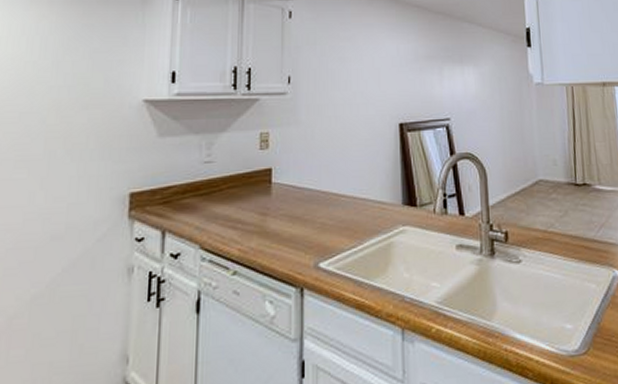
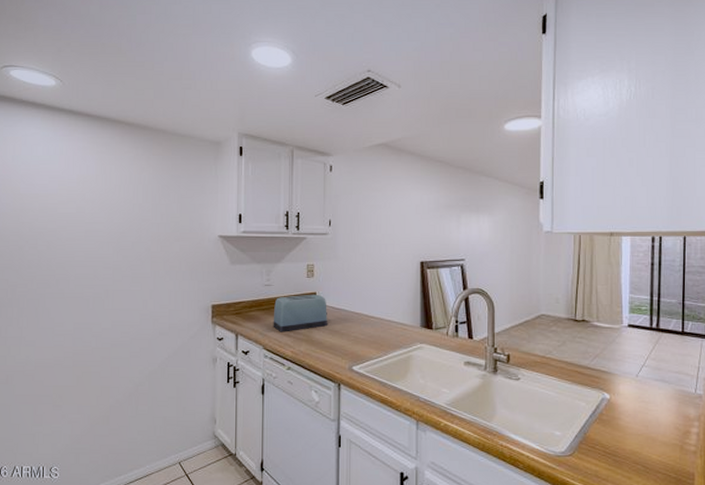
toaster: none [214,170,286,224] -> present [273,294,327,332]

